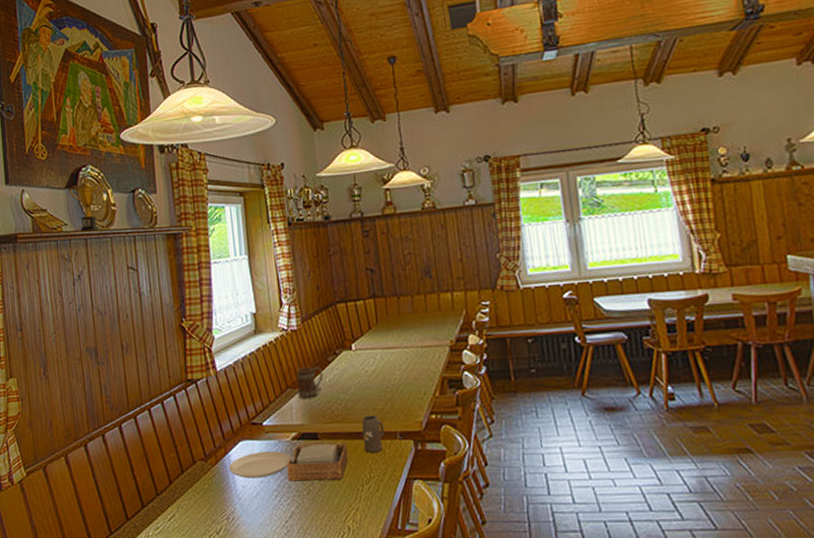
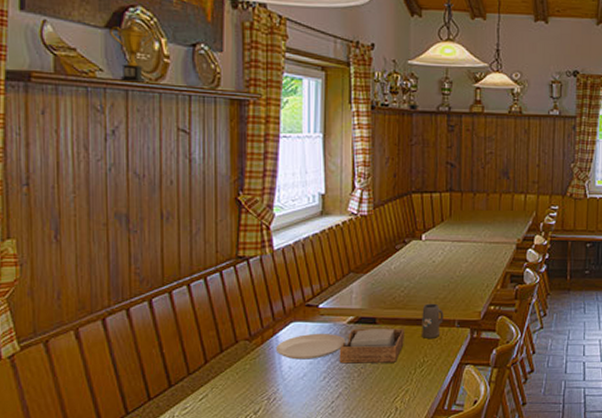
beer mug: present [296,366,324,398] -> none [360,252,390,283]

